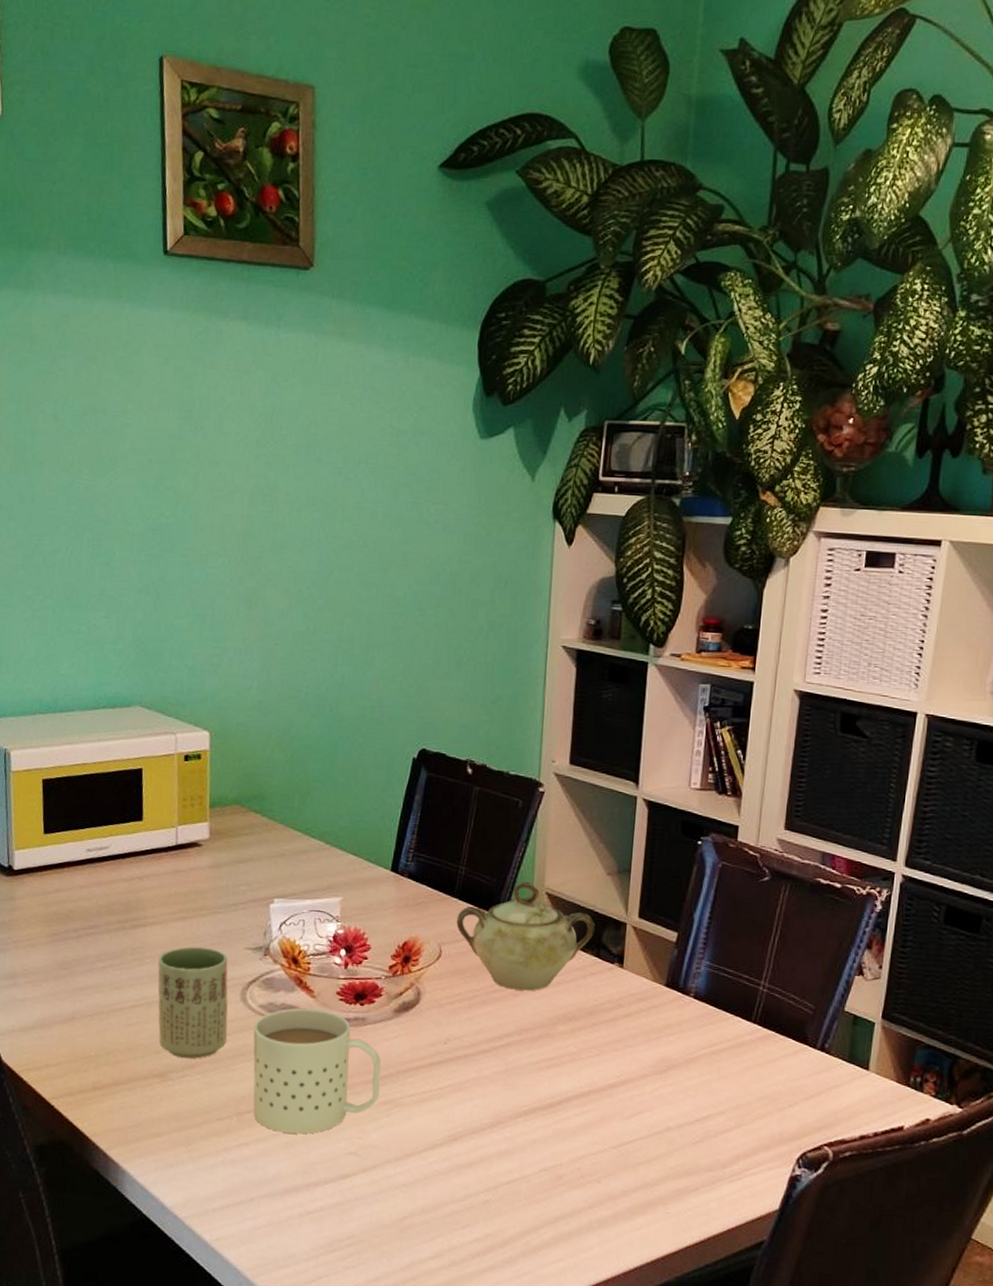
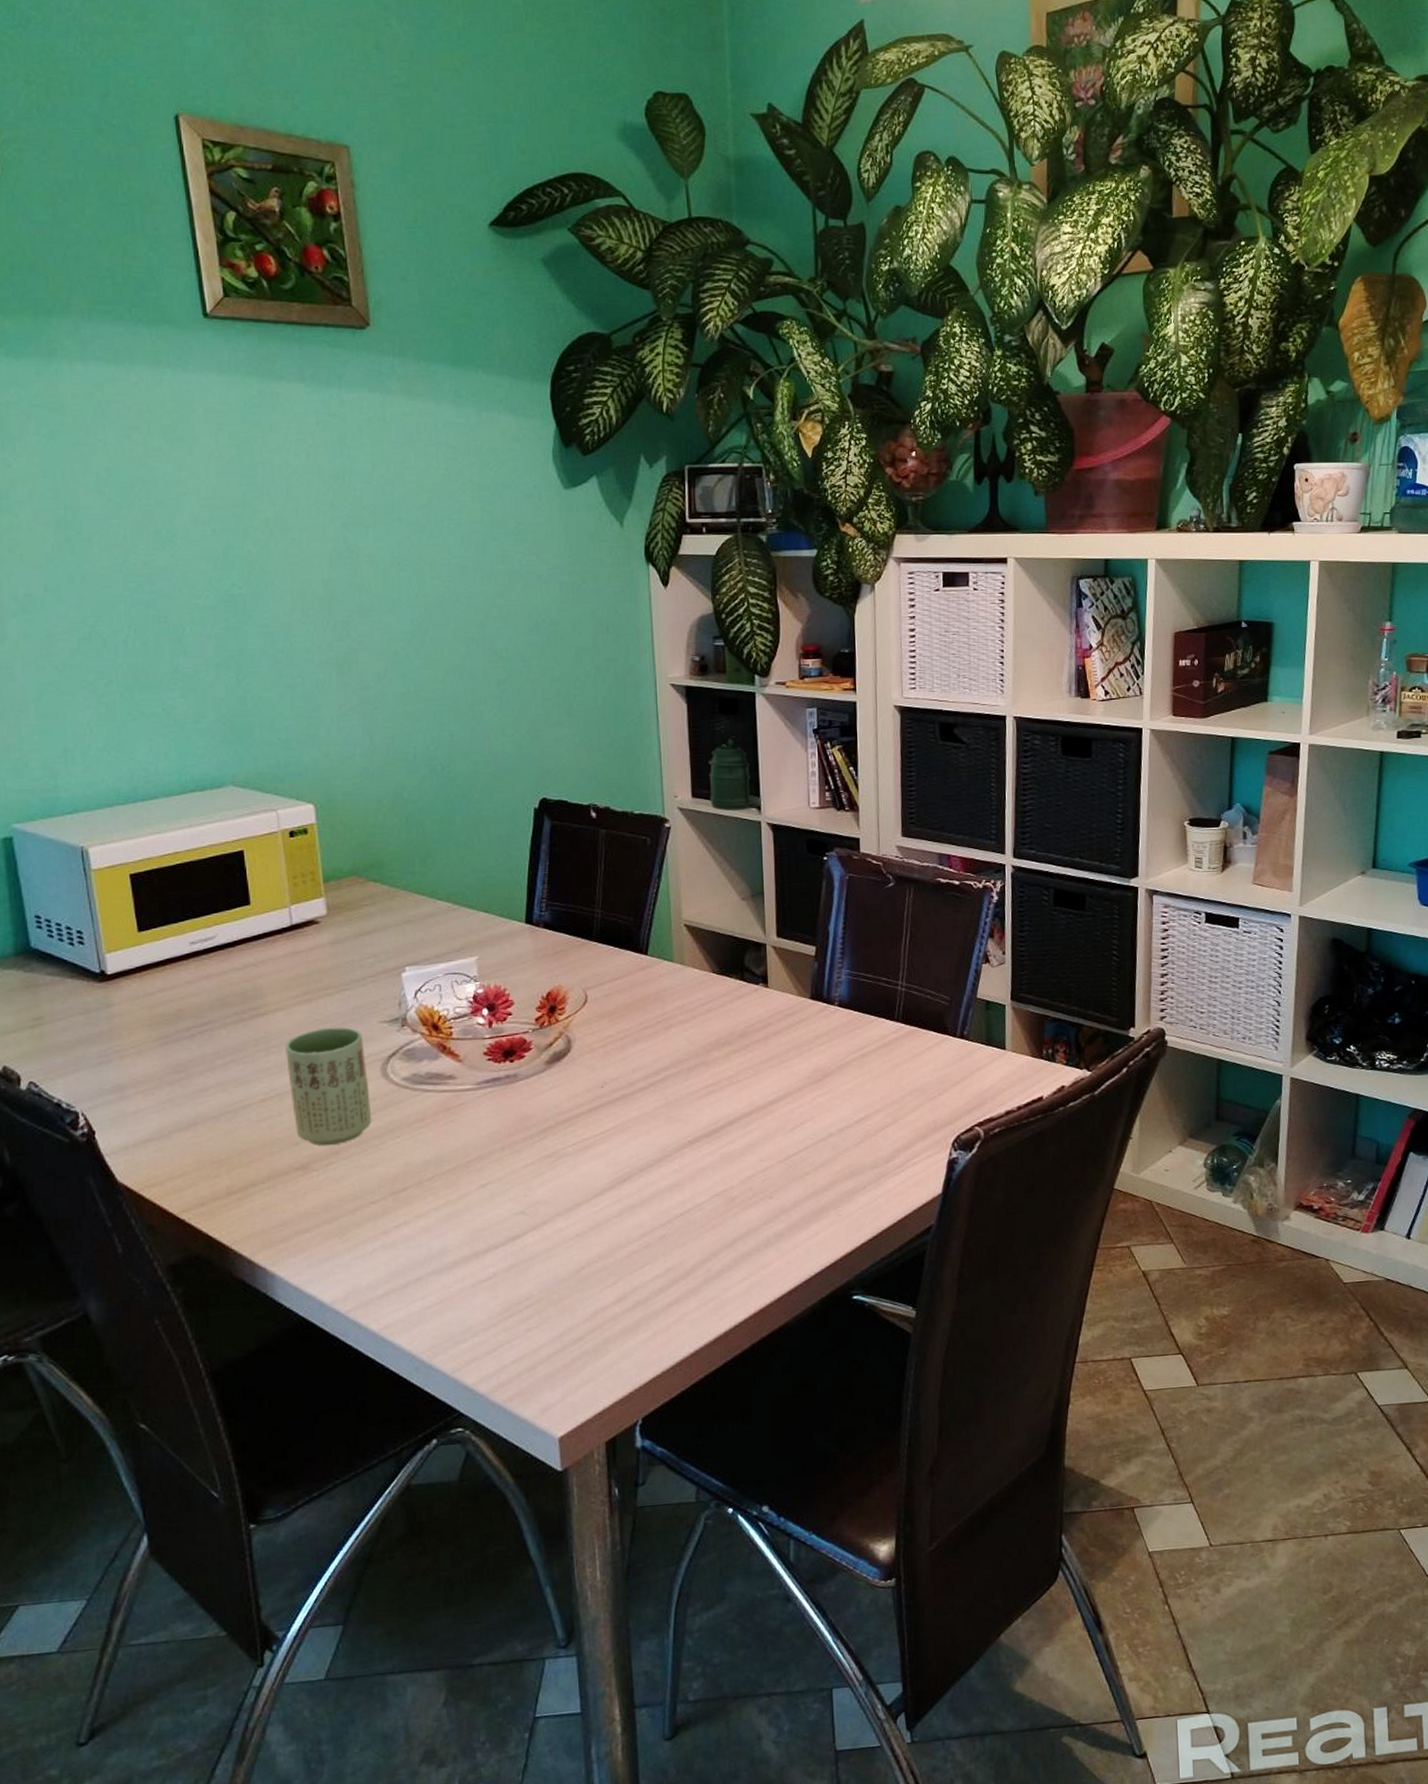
mug: present [253,1008,381,1134] -> none [399,1072,541,1205]
sugar bowl: present [456,881,595,991] -> none [598,916,736,1024]
jar: none [587,706,642,784] -> present [708,736,762,811]

